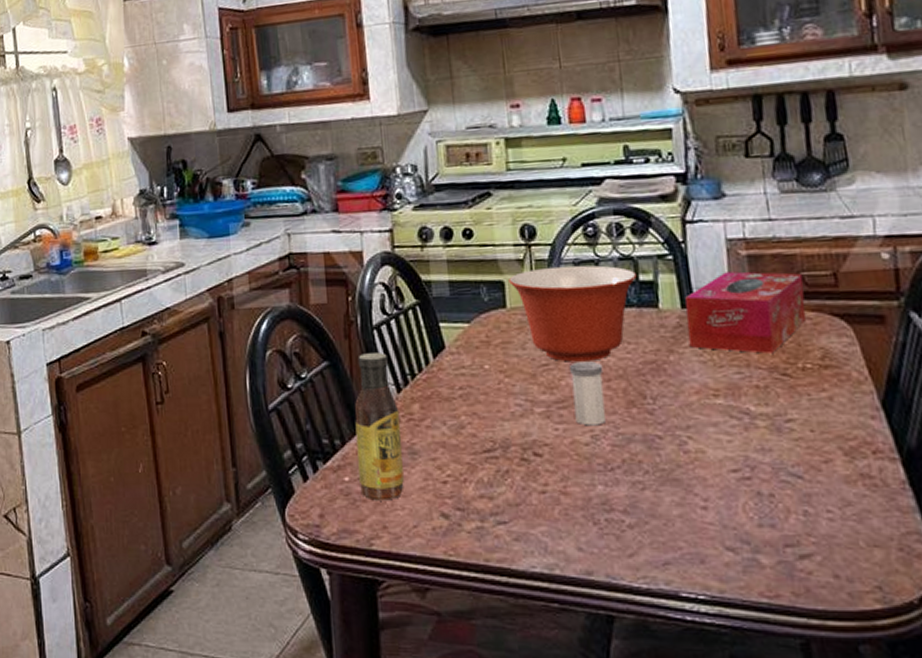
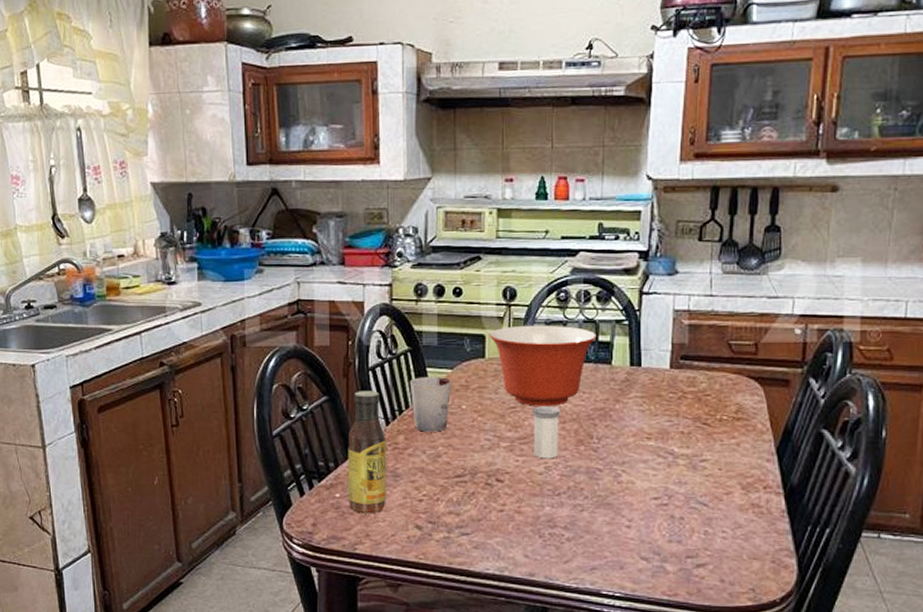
cup: none [420,332,470,399] -> present [409,377,452,432]
tissue box: present [685,271,807,354] -> none [633,338,731,406]

